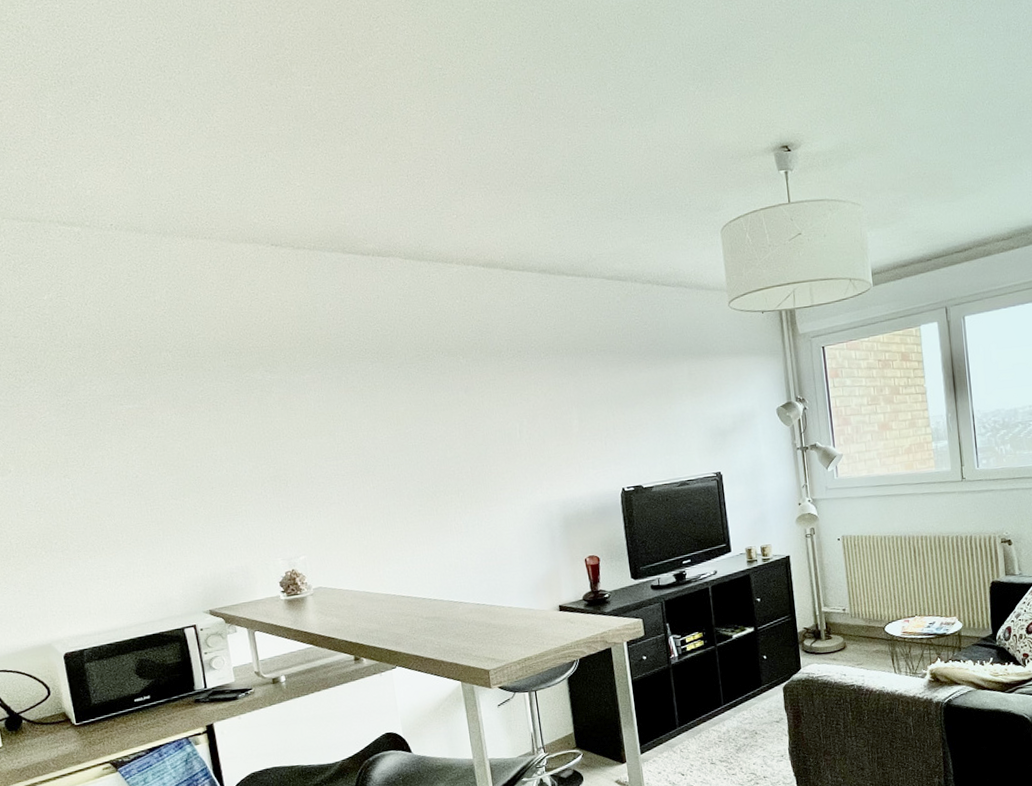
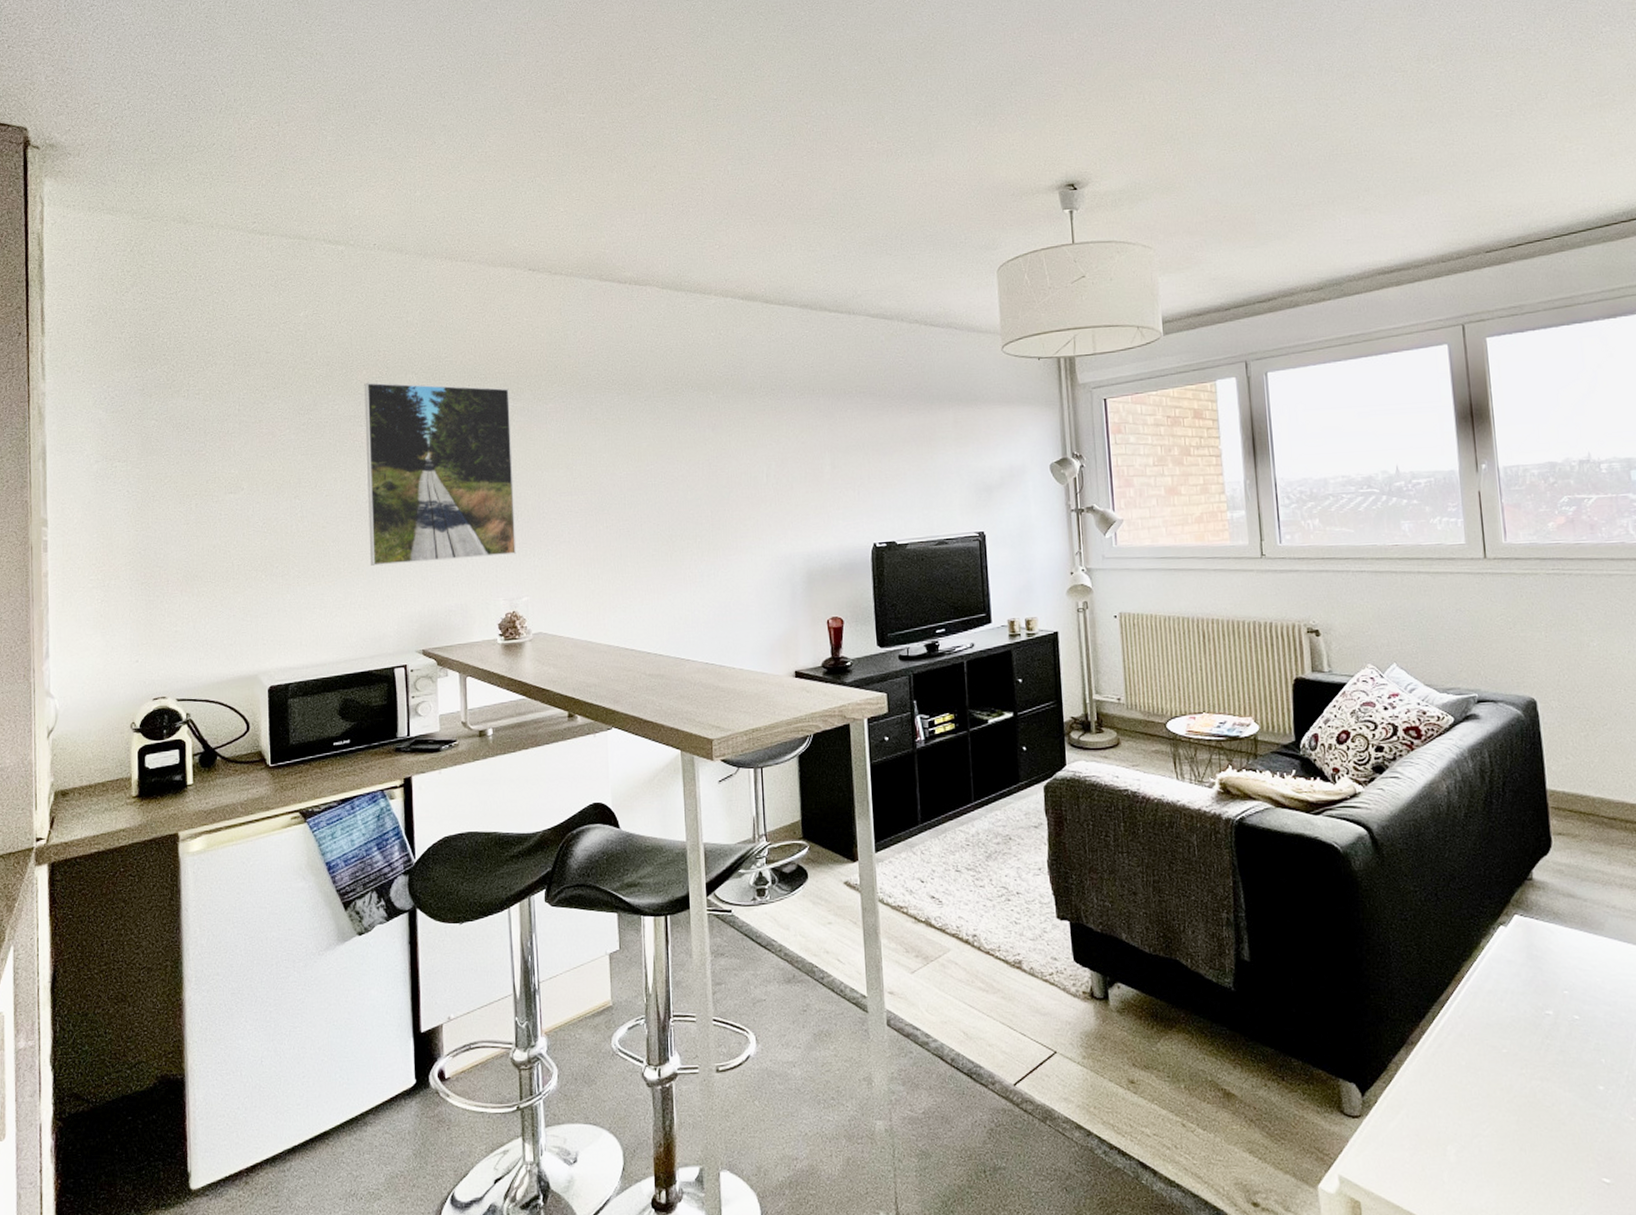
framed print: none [119,361,290,536] -> present [364,382,517,566]

